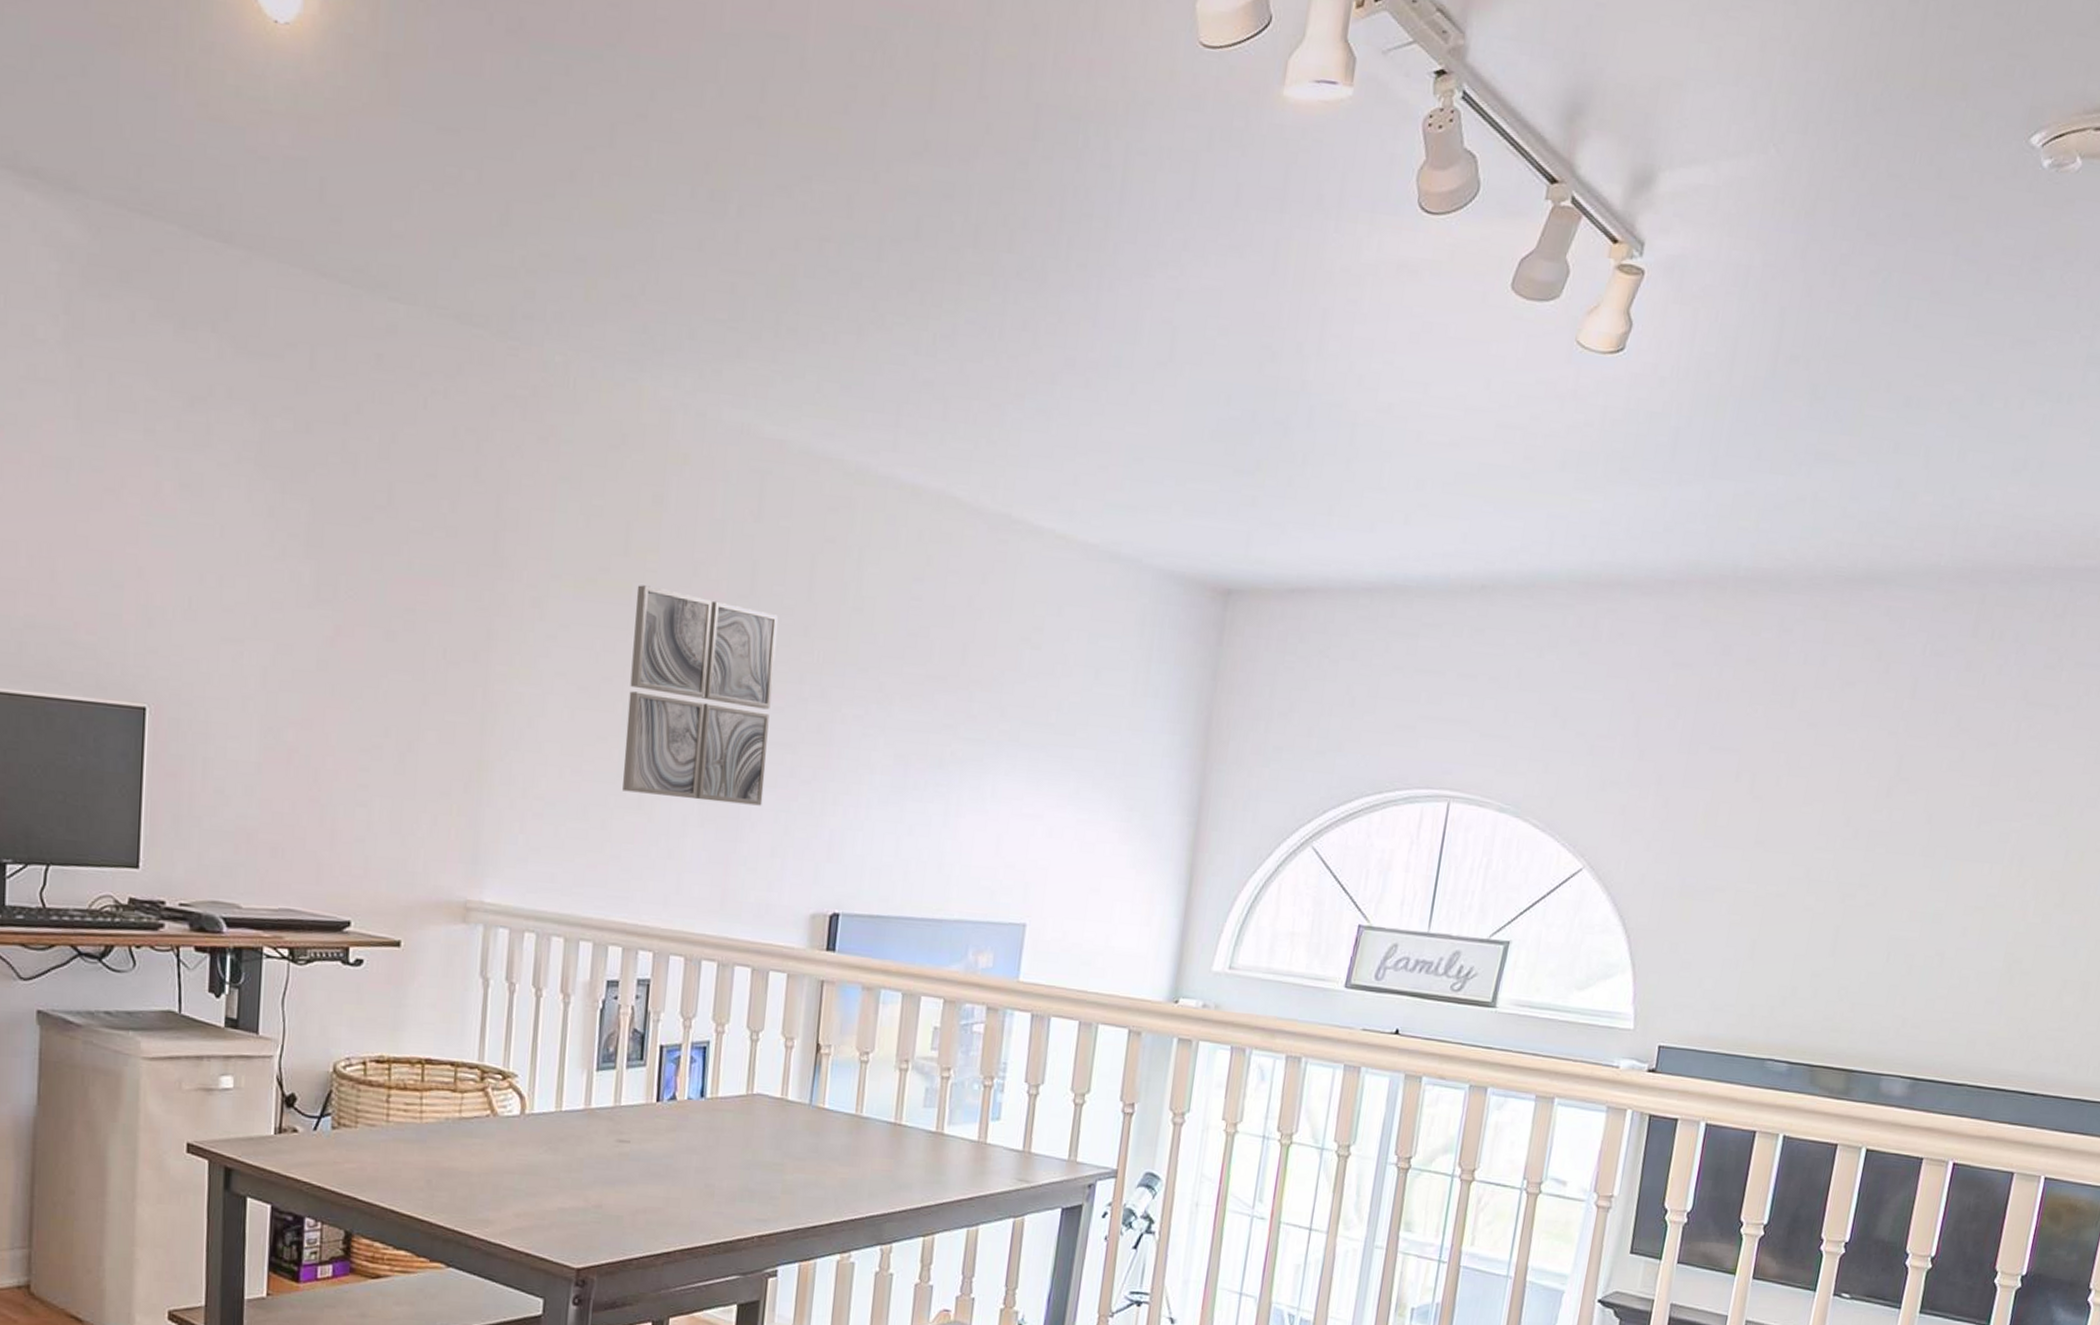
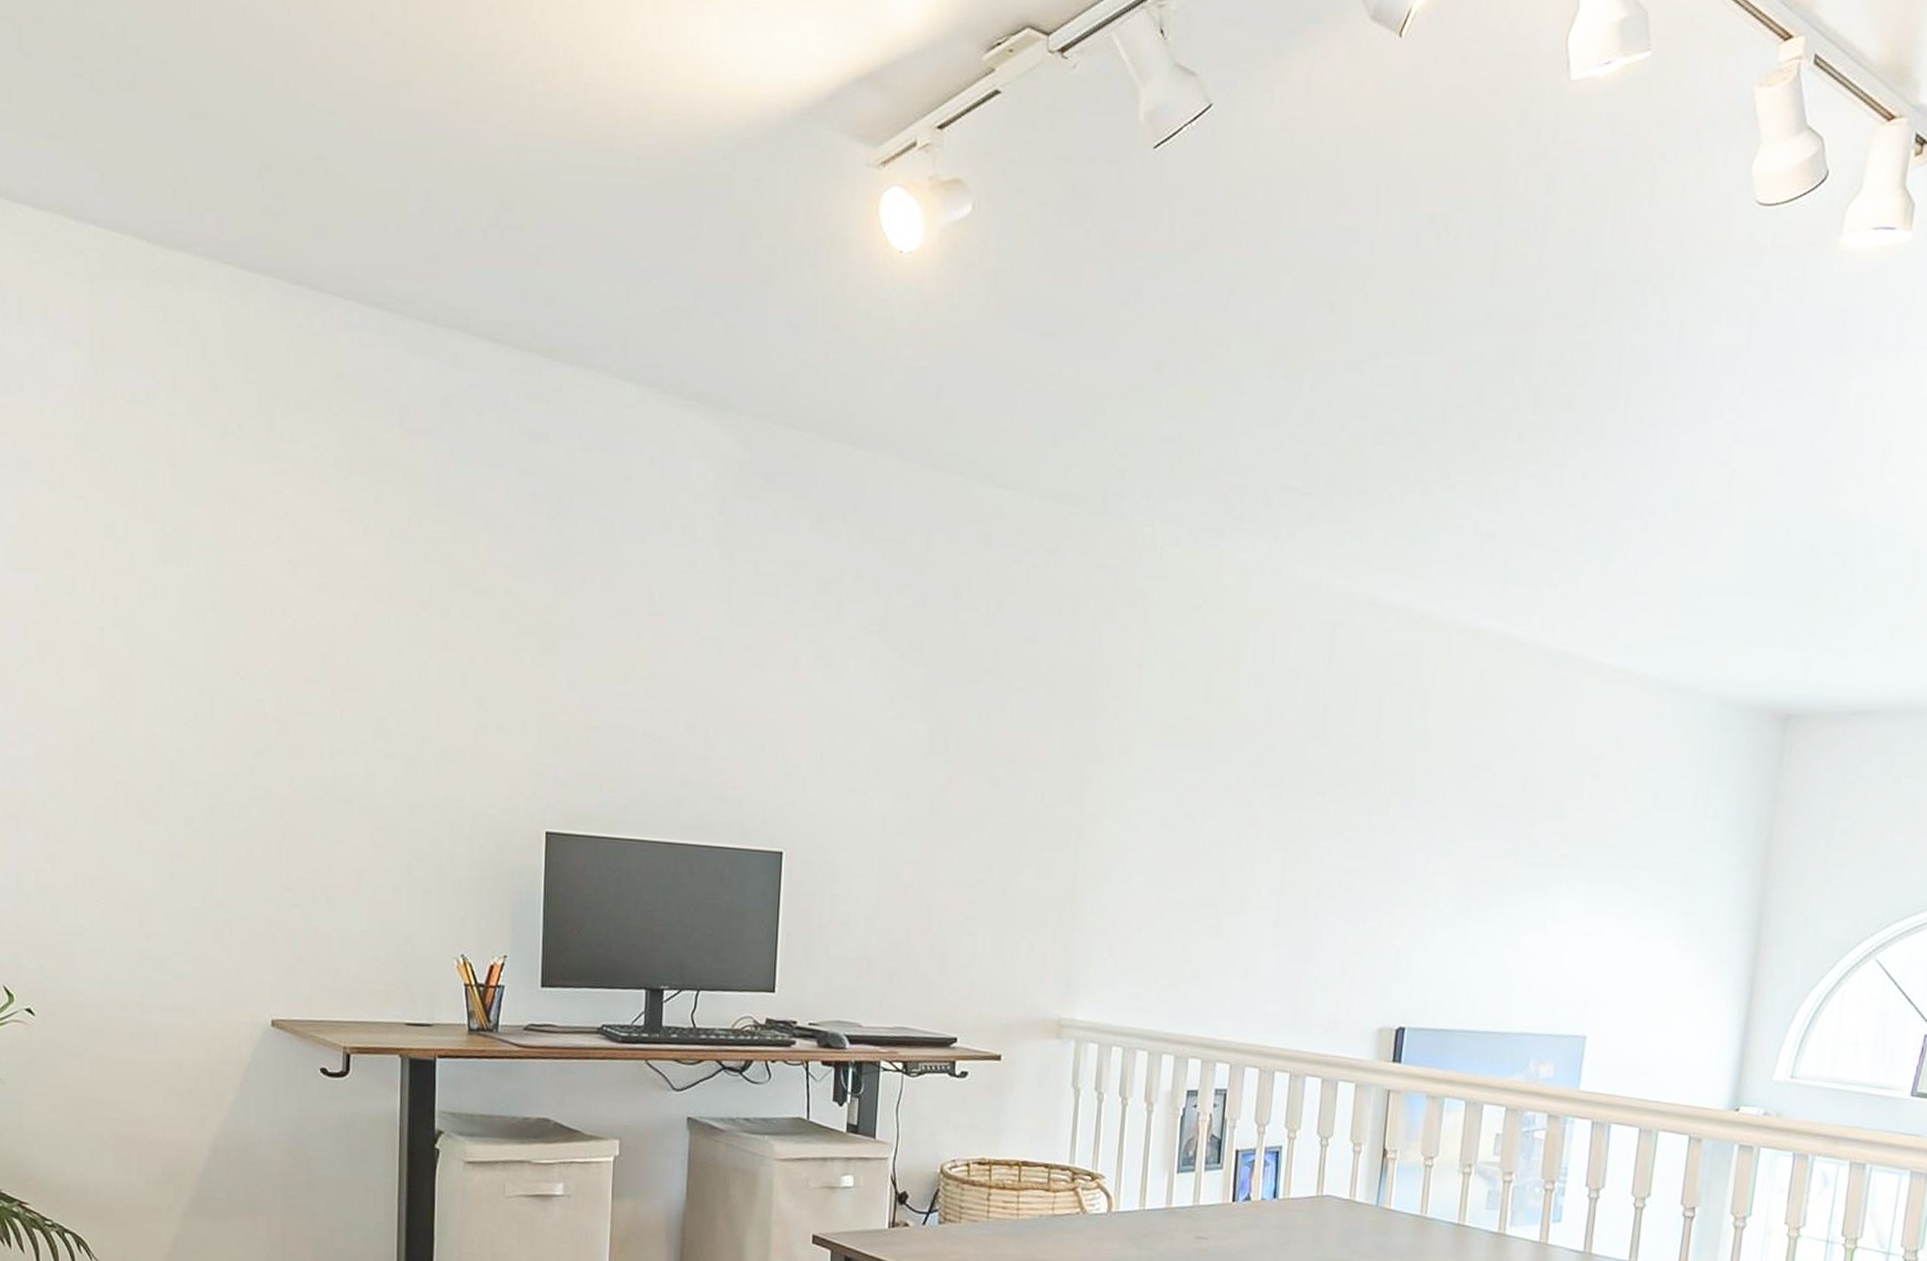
wall art: present [622,585,779,806] -> none [1202,730,1348,929]

